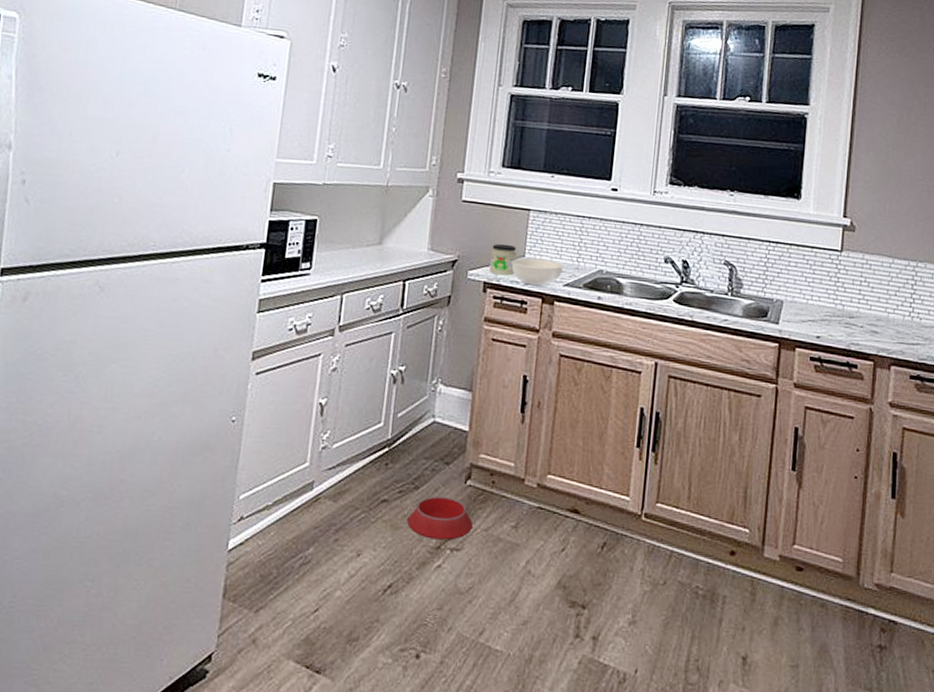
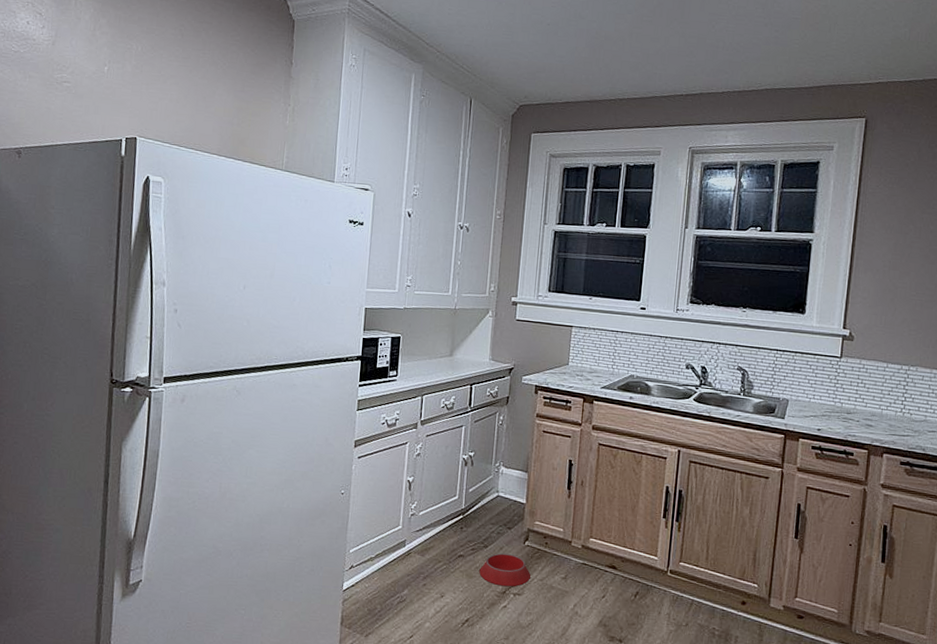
jar: present [489,243,517,276] -> none [540,354,562,381]
bowl: present [510,257,563,287] -> none [557,365,601,389]

